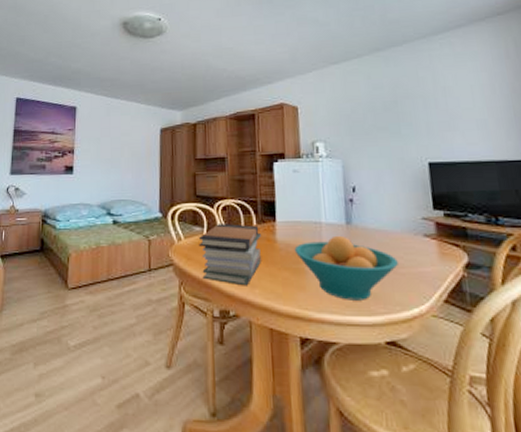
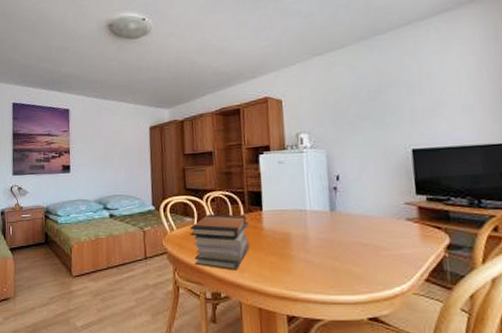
fruit bowl: present [294,235,398,300] -> none [280,221,381,281]

